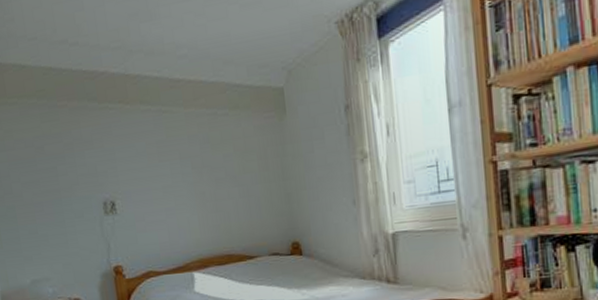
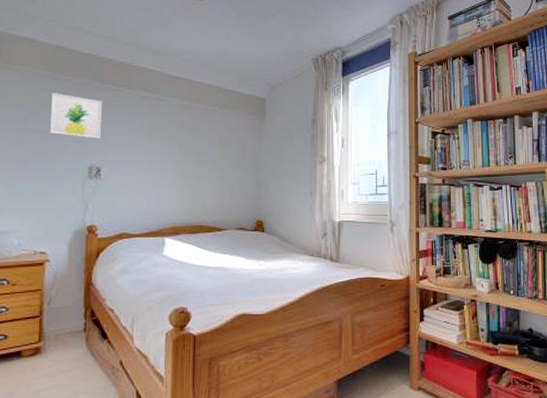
wall art: none [52,122,109,171] -> present [50,93,102,139]

